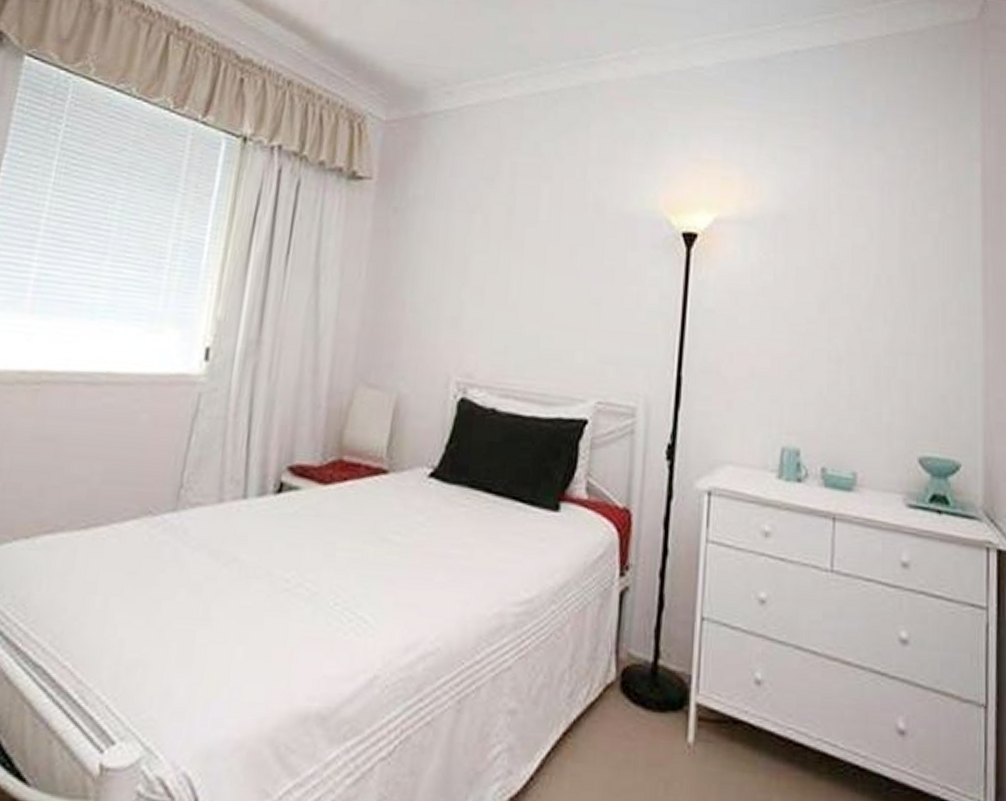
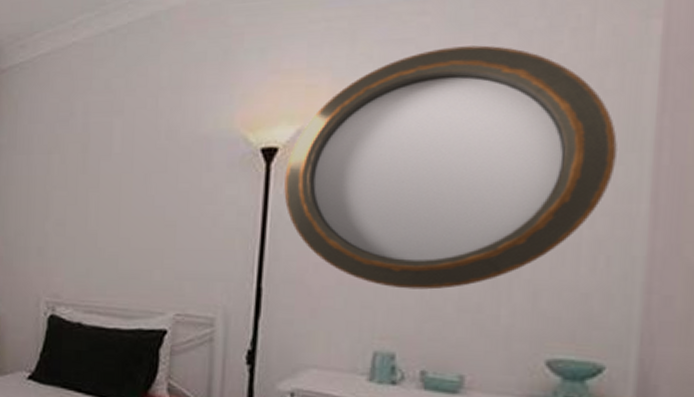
home mirror: none [702,160,958,386] -> present [284,45,617,290]

